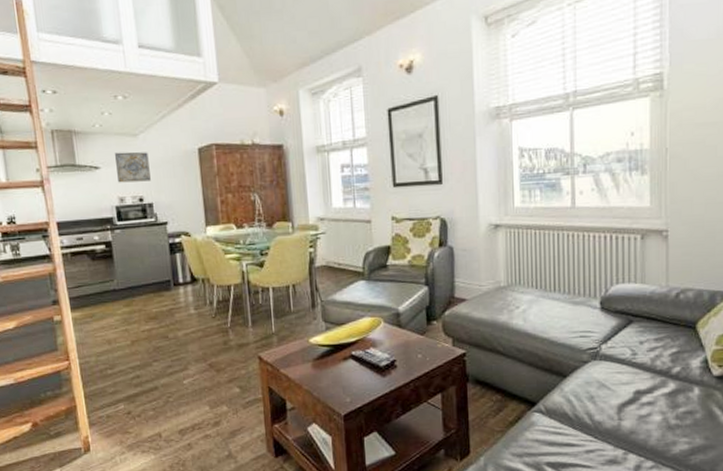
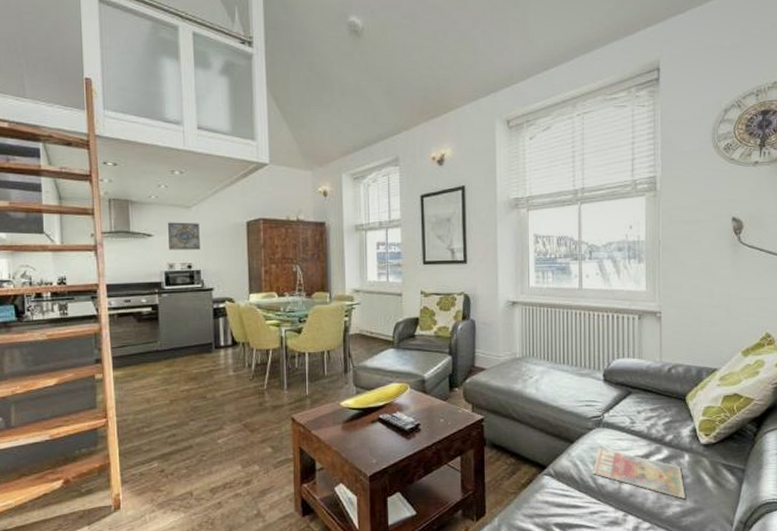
magazine: none [589,381,694,436] -> present [593,447,685,500]

